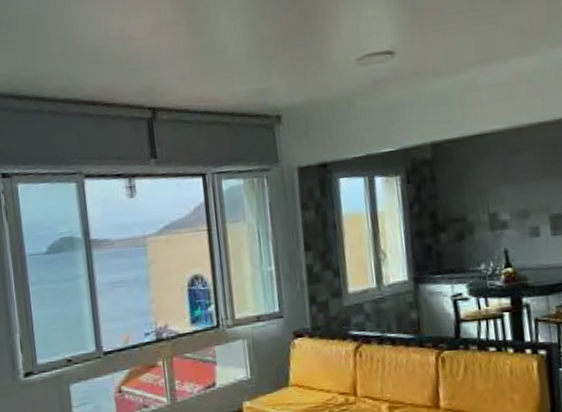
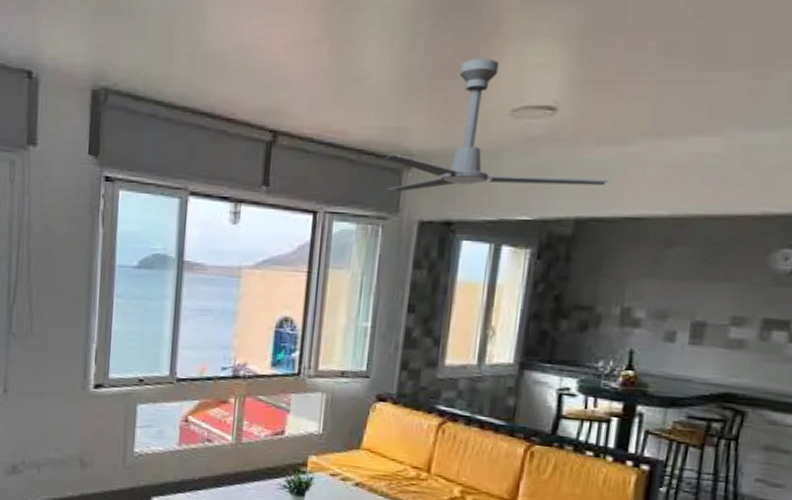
ceiling fan: none [256,18,452,144] -> present [385,58,609,191]

